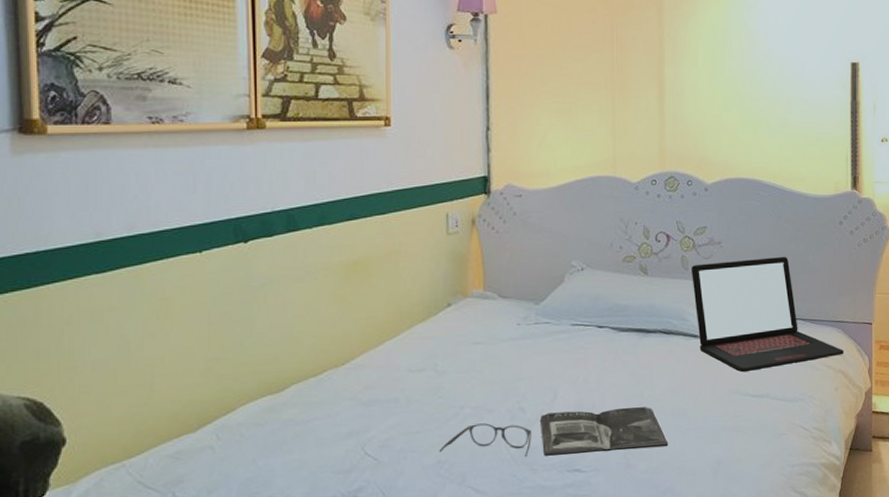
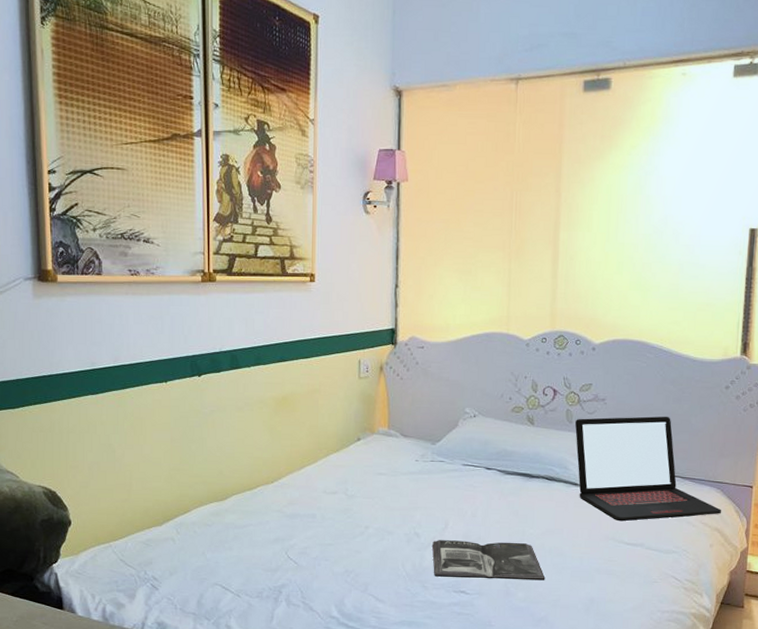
eyeglasses: present [439,423,531,458] -> none [347,542,424,576]

